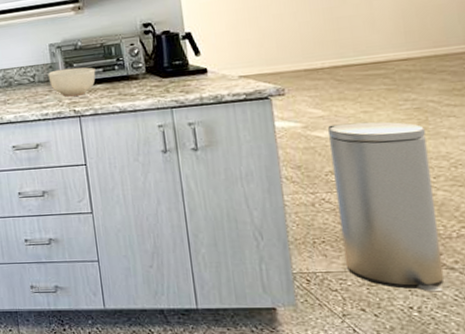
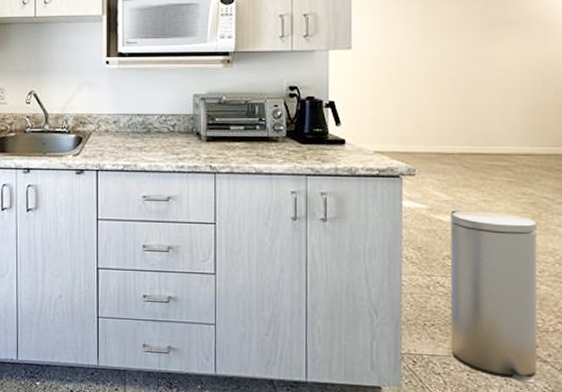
bowl: present [48,67,96,97] -> none [188,122,237,151]

